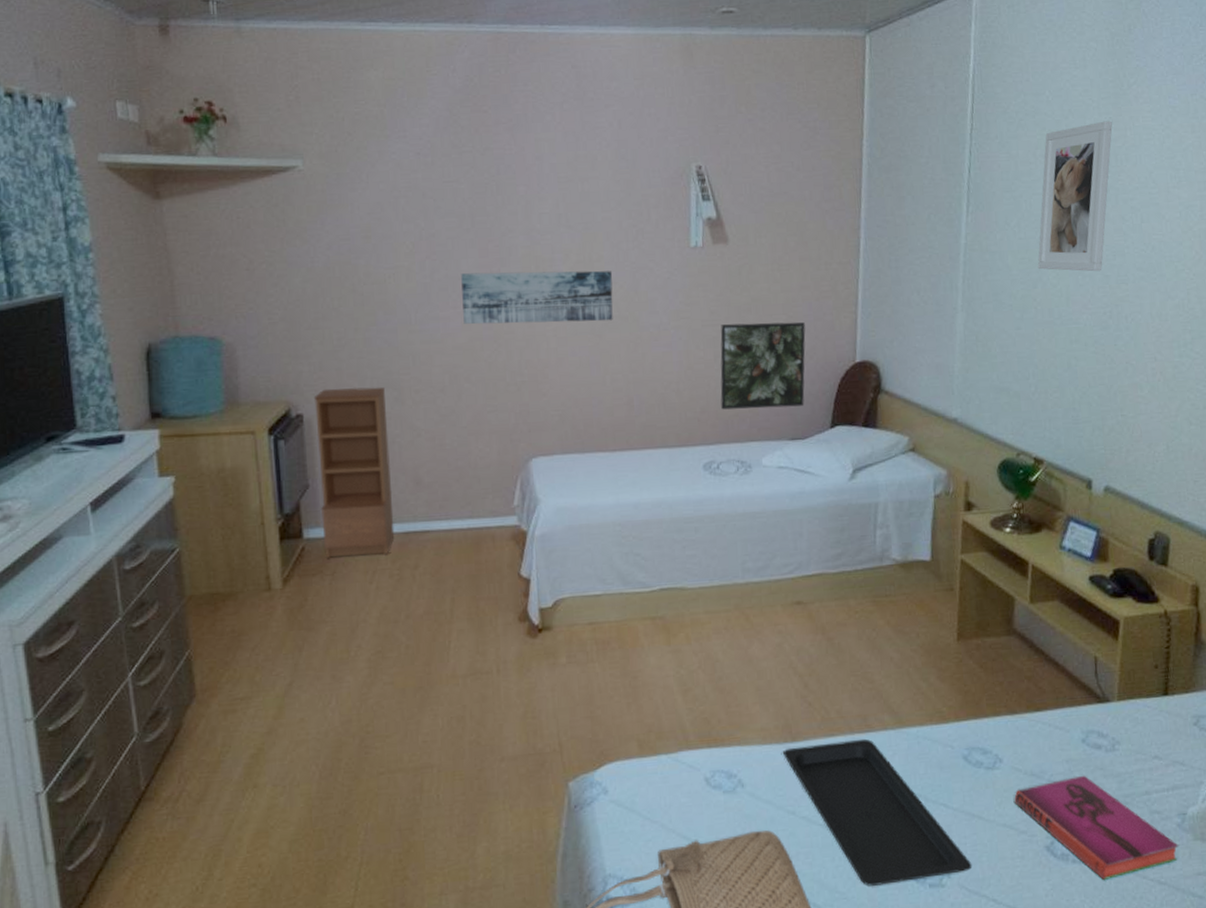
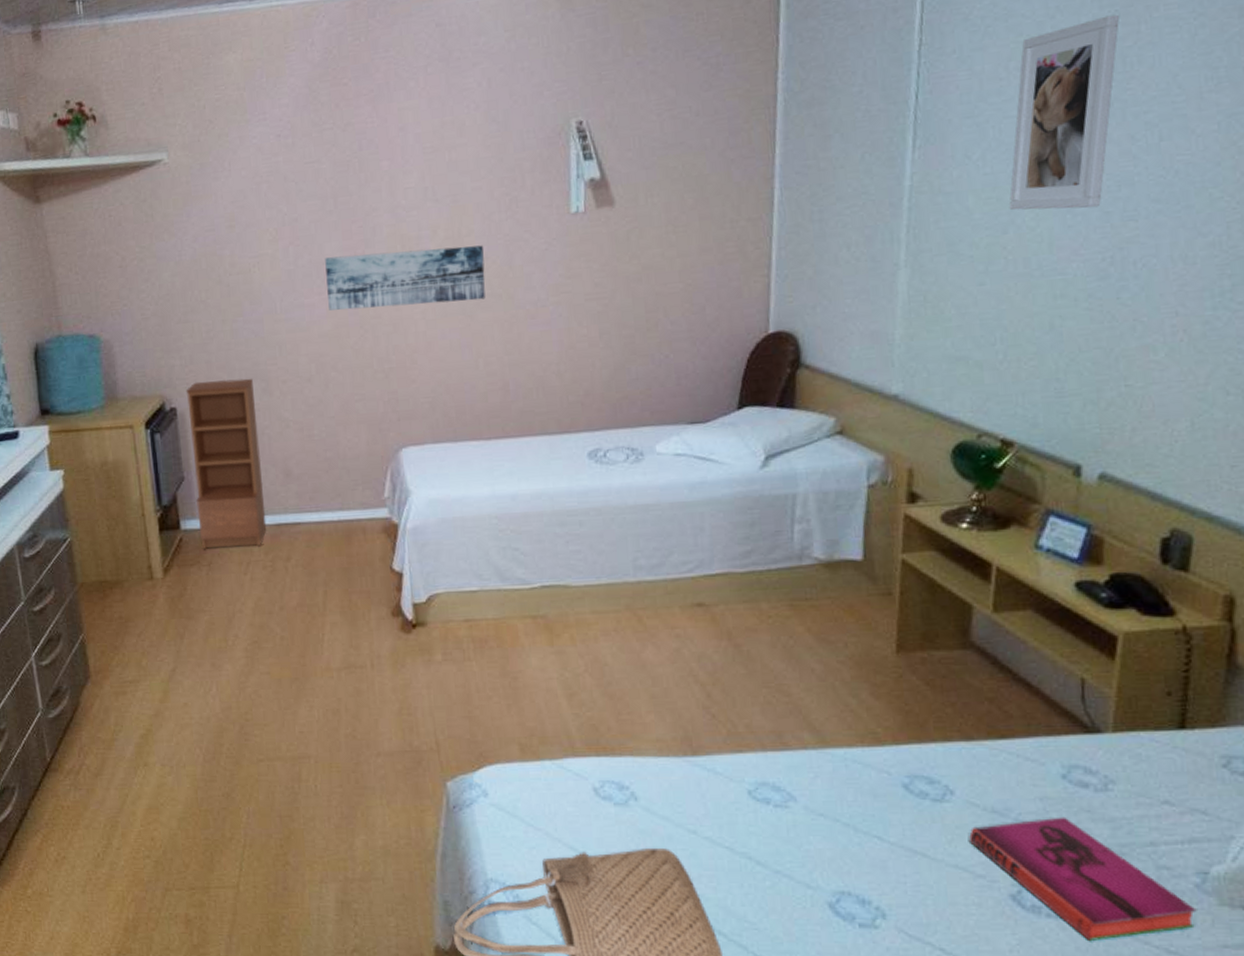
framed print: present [720,322,806,410] -> none [606,290,707,392]
serving tray: present [783,738,972,886] -> none [682,757,914,919]

